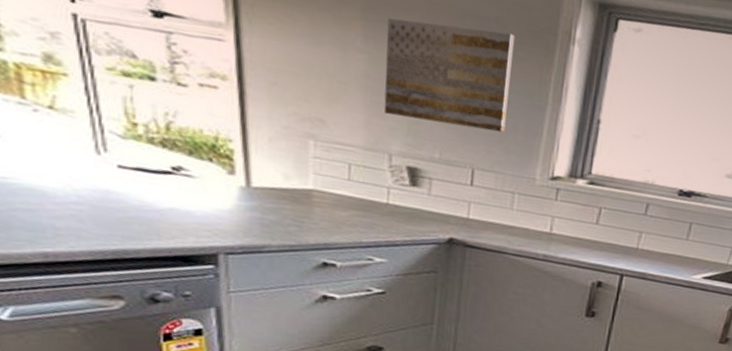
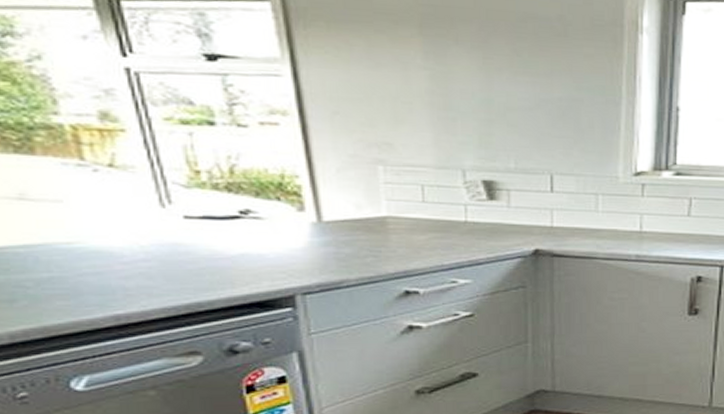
wall art: present [384,18,515,133] -> none [446,30,581,134]

